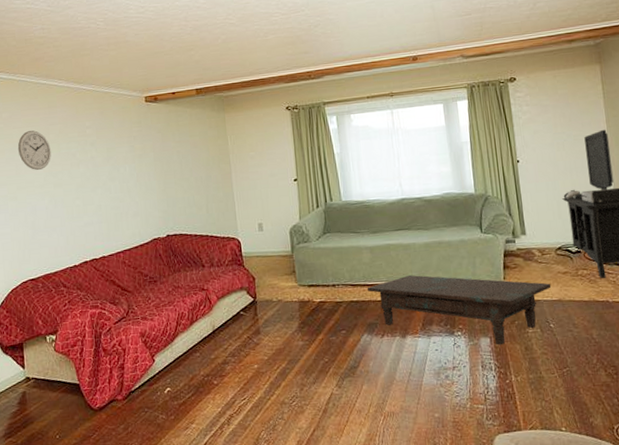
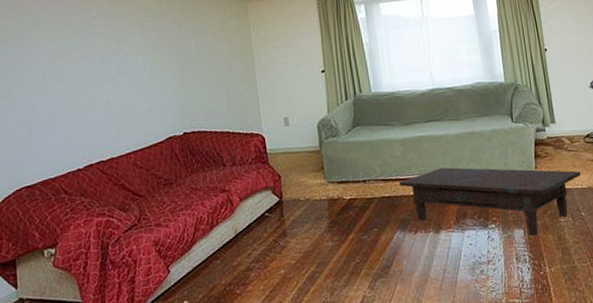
wall clock: present [17,130,51,171] -> none [12,20,52,65]

